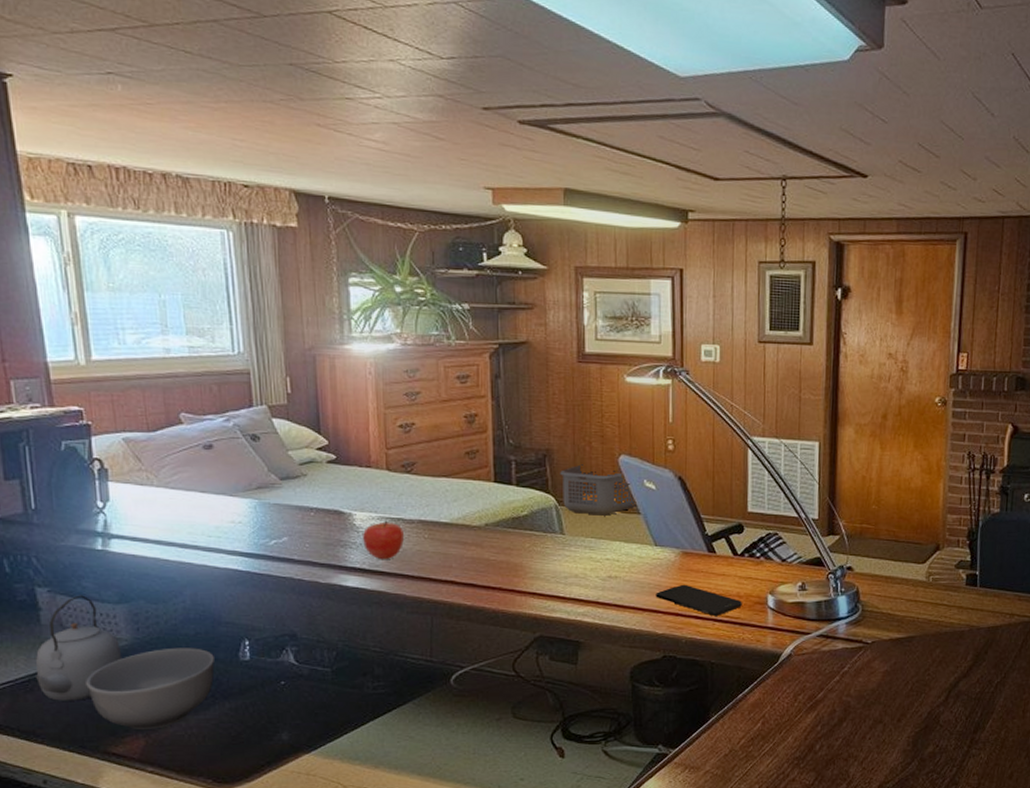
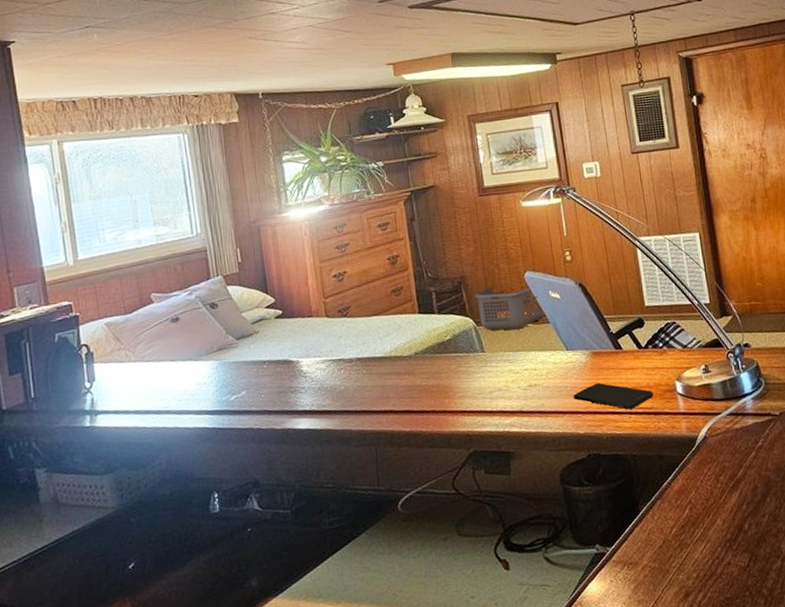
teakettle: present [36,595,122,701] -> none [36,470,109,575]
bowl: present [86,647,215,731] -> none [79,506,189,594]
fruit: present [363,520,404,560] -> none [310,362,346,400]

